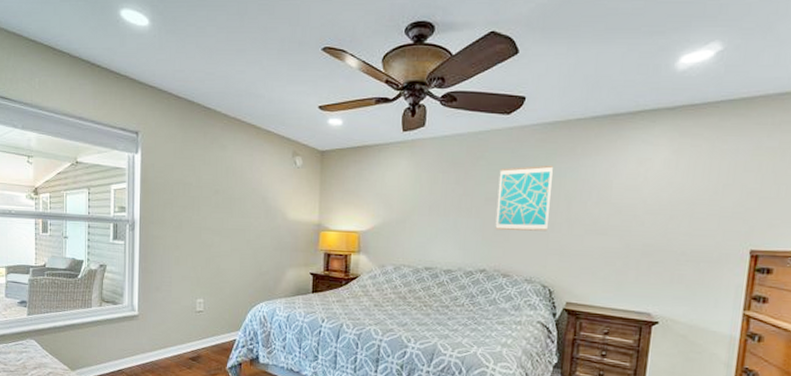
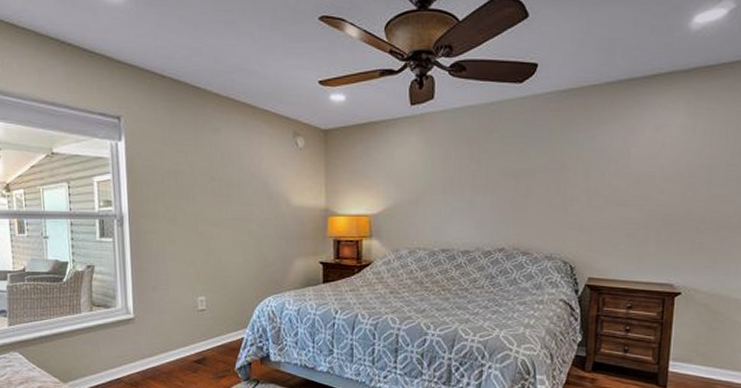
wall art: present [495,165,553,232] -> none [512,135,569,207]

